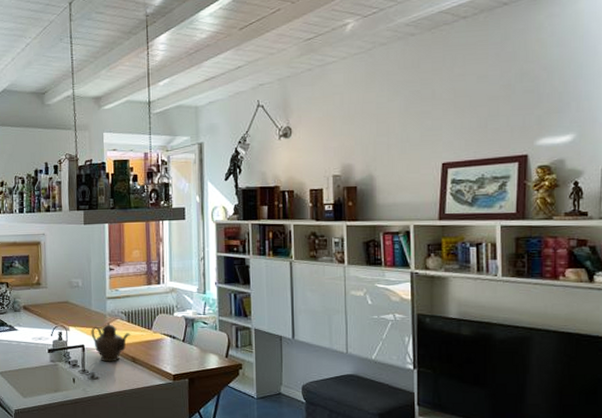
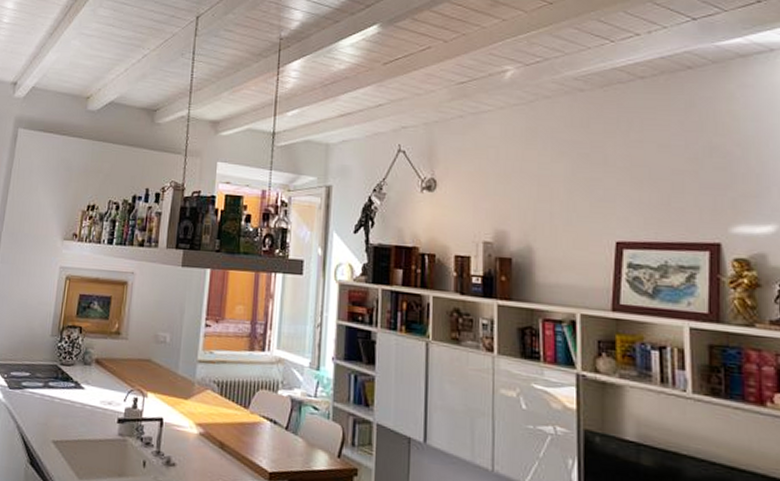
teapot: present [91,323,131,362] -> none [173,393,222,446]

